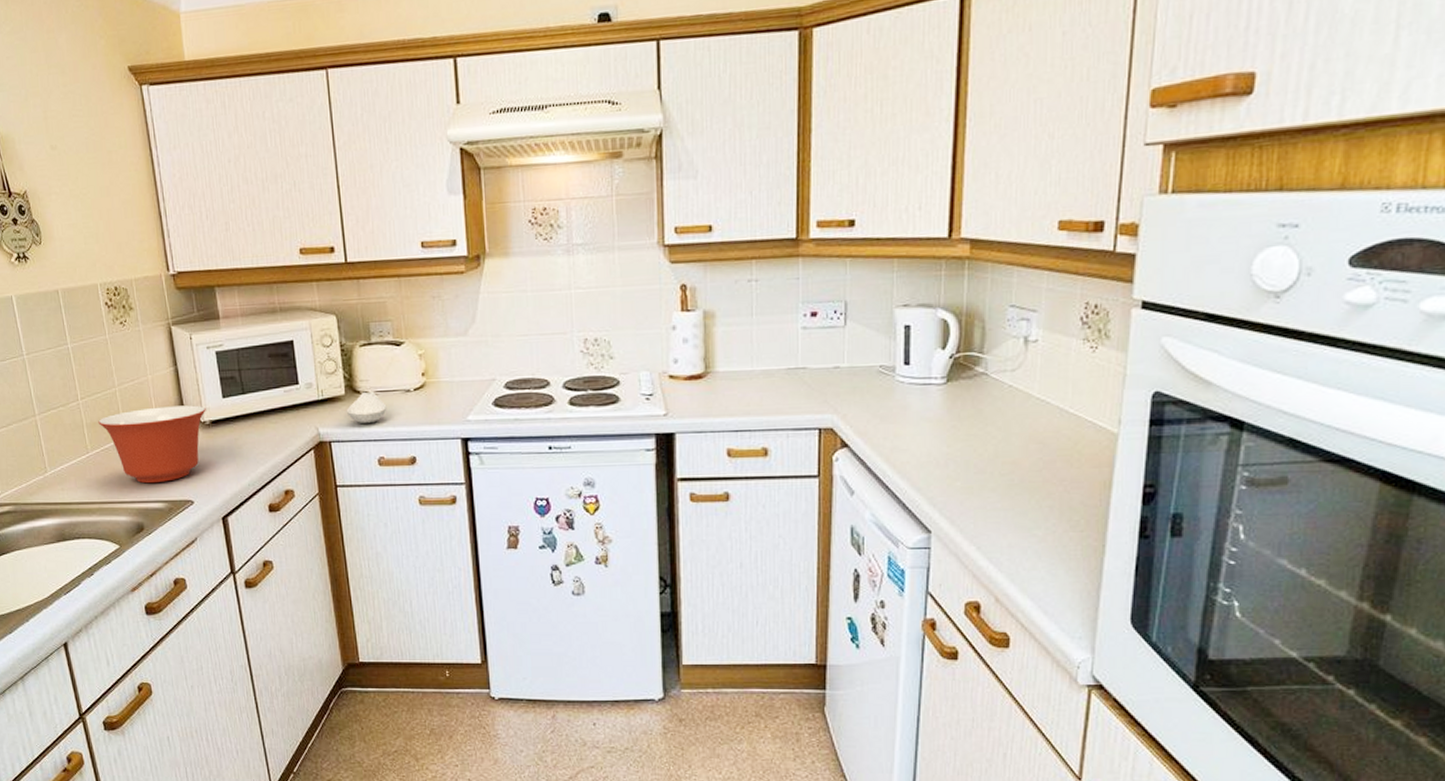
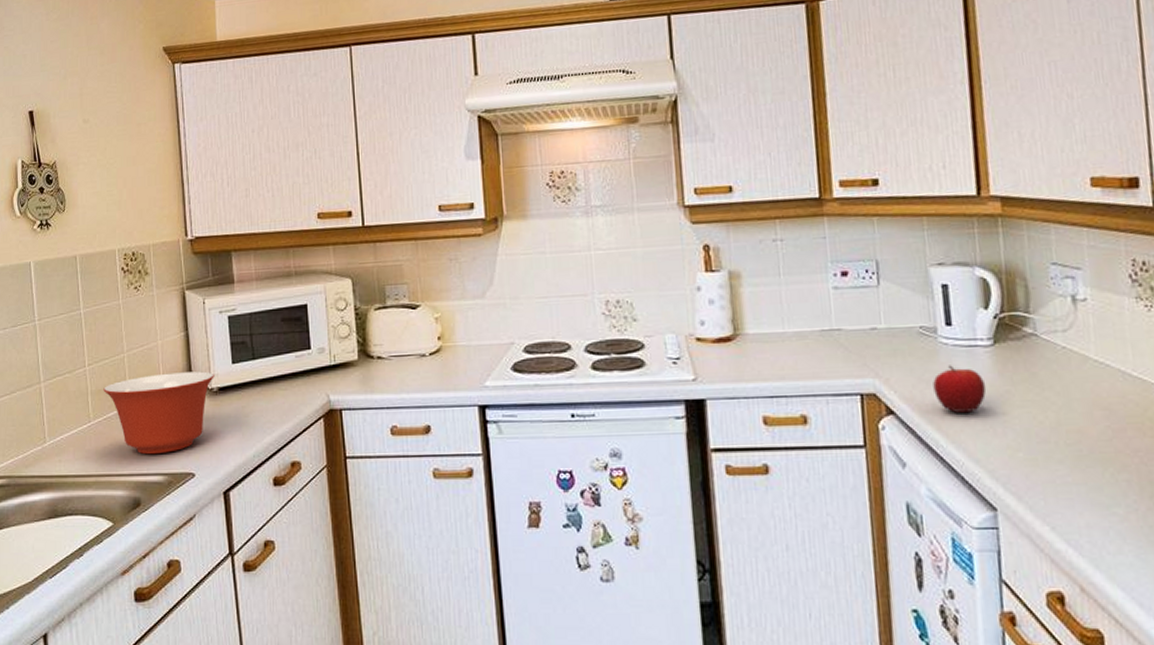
spoon rest: present [346,391,387,423] -> none [358,356,401,390]
fruit: none [886,402,935,446] -> present [933,365,987,413]

